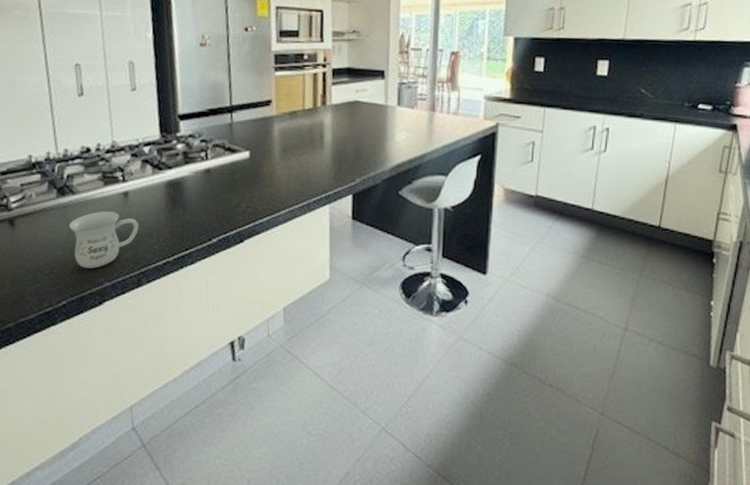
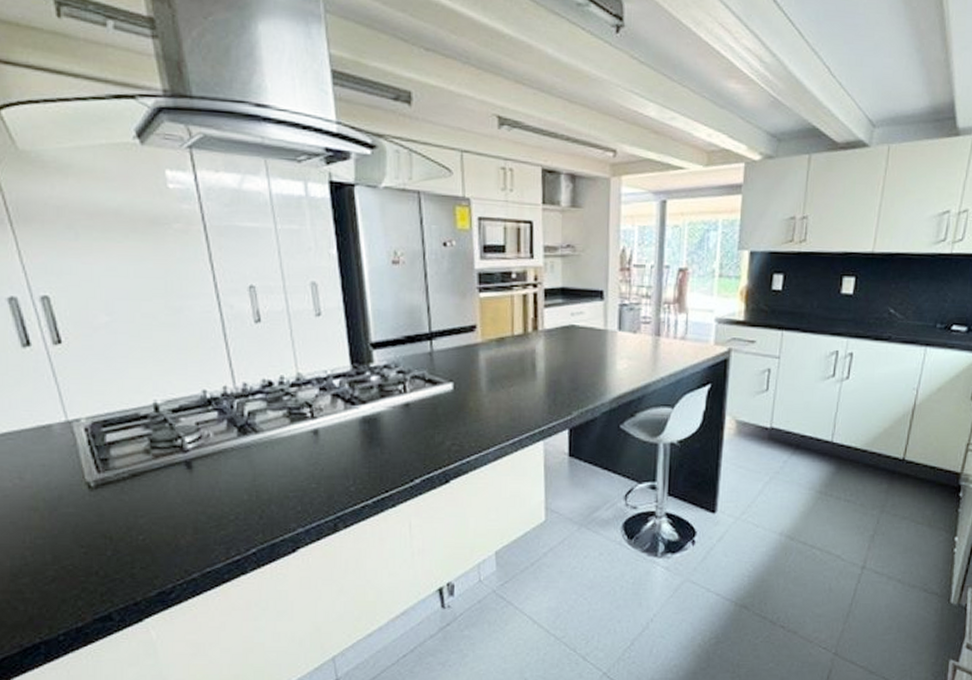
mug: present [68,211,139,269] -> none [253,451,332,513]

